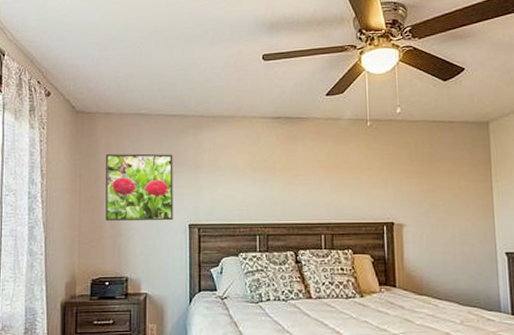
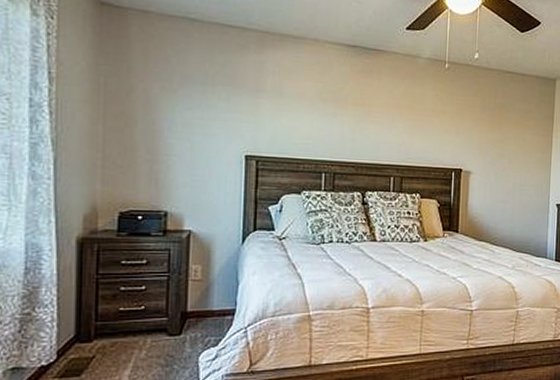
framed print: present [105,153,173,221] -> none [139,62,229,150]

